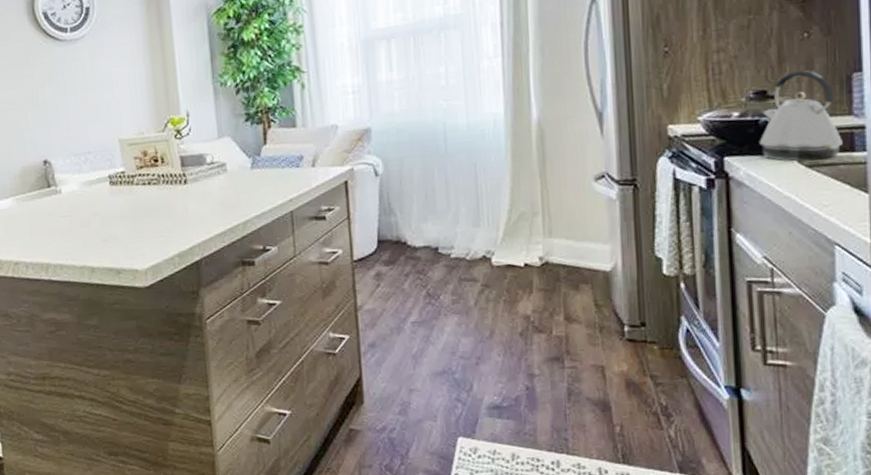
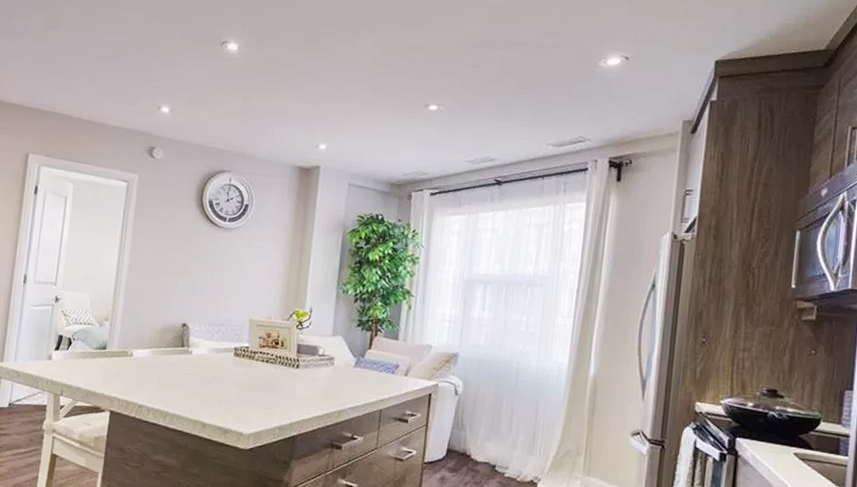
kettle: present [759,69,843,162] -> none [765,379,831,457]

